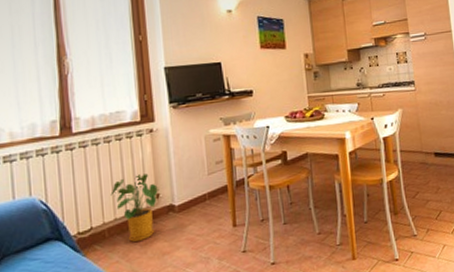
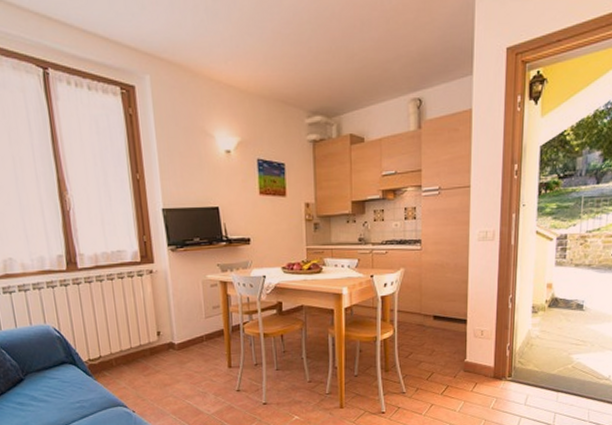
house plant: present [110,173,160,243] -> none [115,312,160,373]

